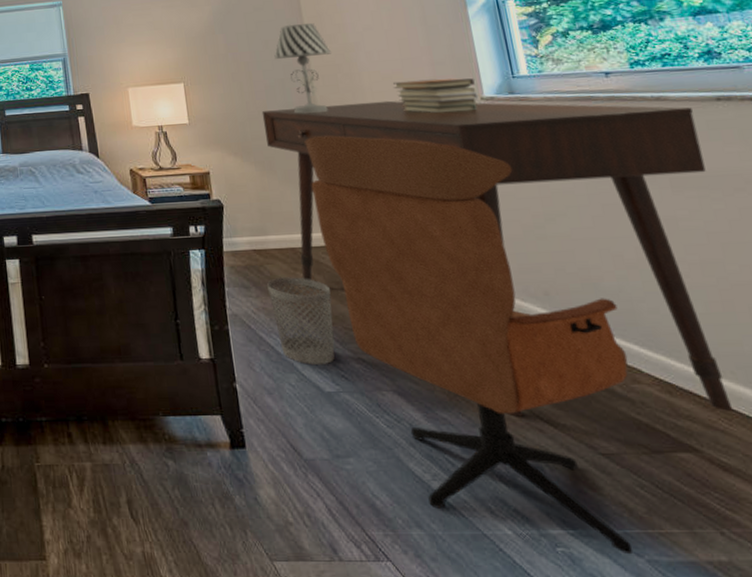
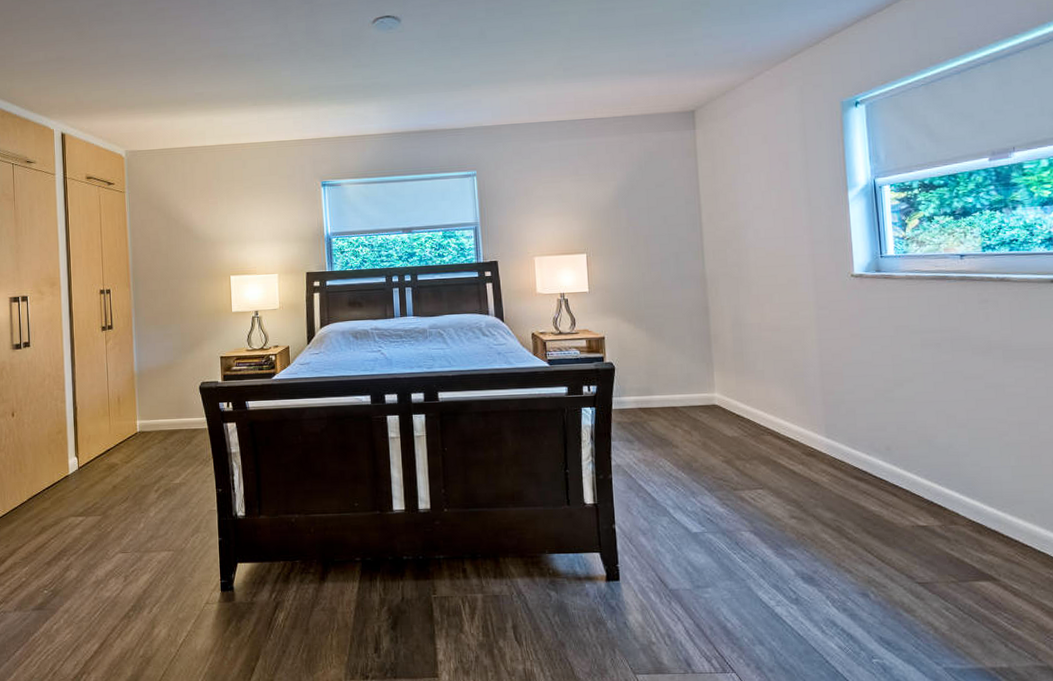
desk: present [261,100,733,417] -> none [656,275,1034,553]
wastebasket: present [267,277,335,365] -> none [649,432,705,509]
table lamp: present [273,23,331,114] -> none [670,201,723,285]
office chair: present [304,135,632,555] -> none [692,306,949,664]
book stack: present [393,78,479,114] -> none [776,256,850,288]

